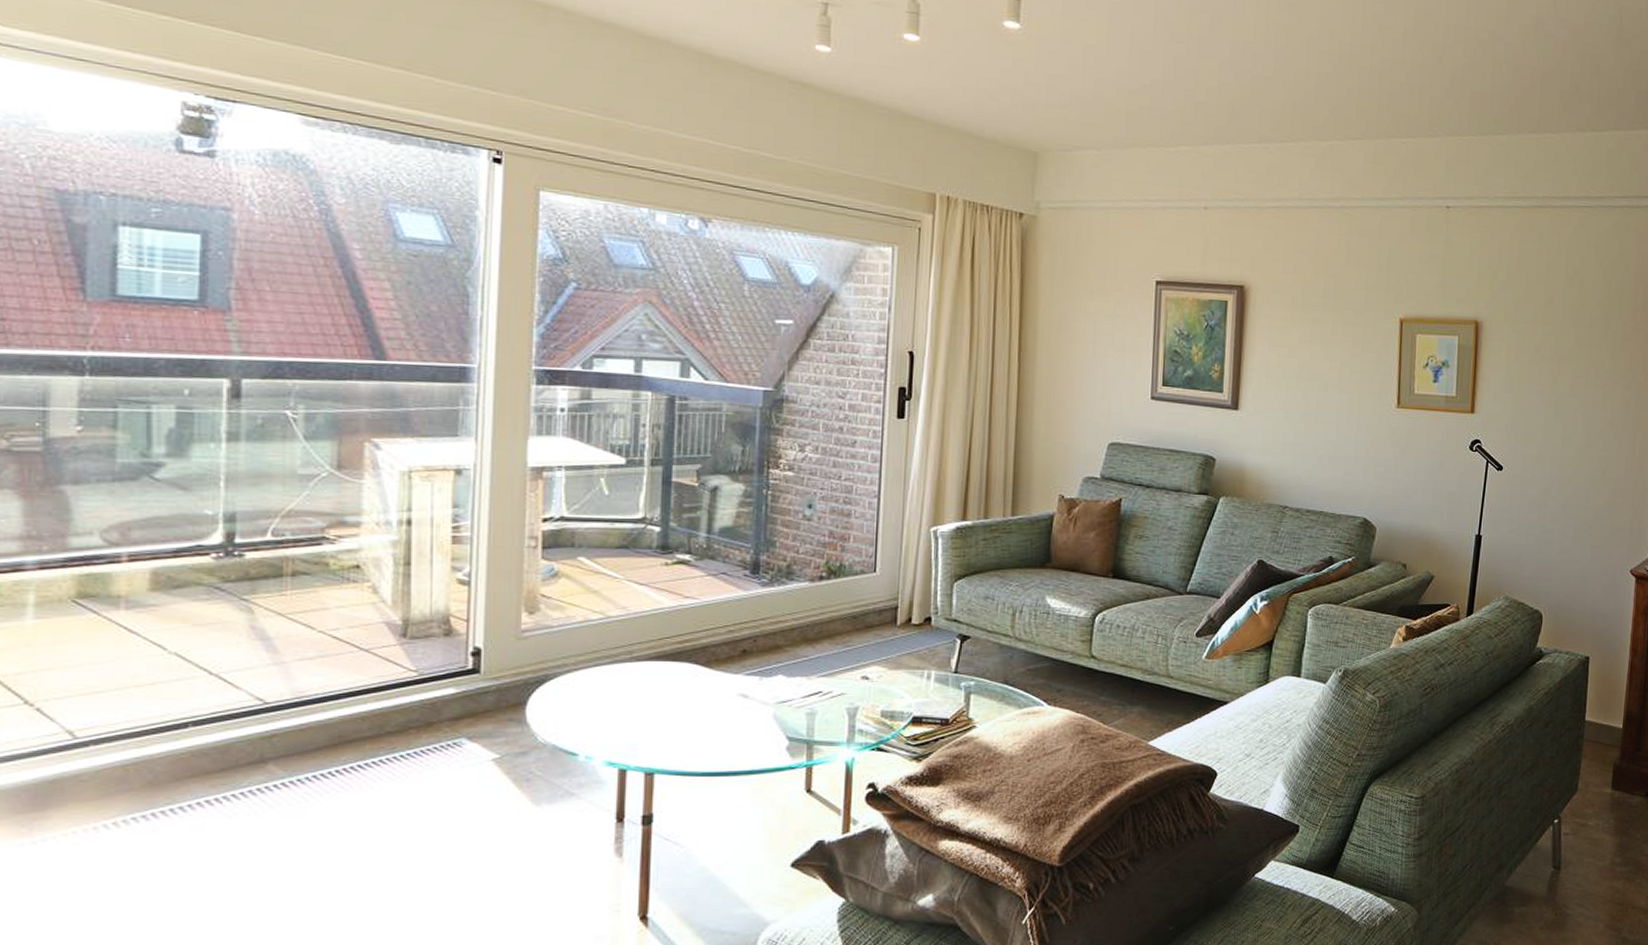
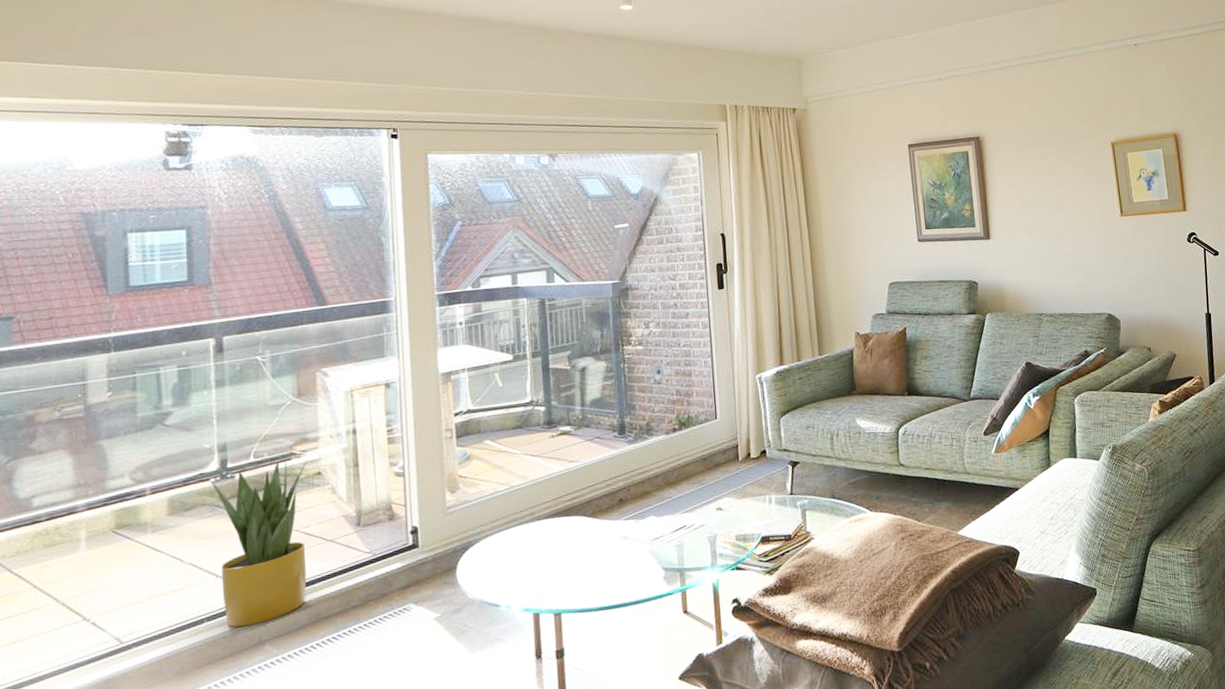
planter: none [211,544,344,739] -> present [211,459,308,628]

